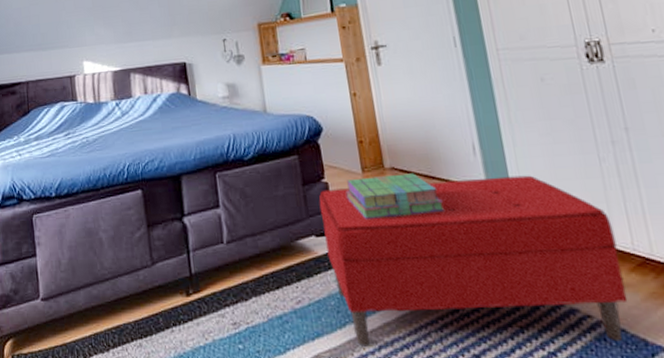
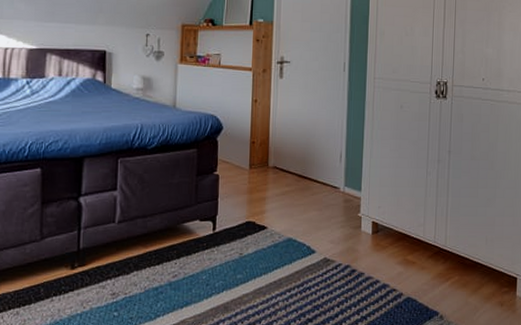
bench: present [319,175,628,347] -> none [207,181,425,313]
stack of books: present [346,173,444,219] -> none [232,172,309,208]

